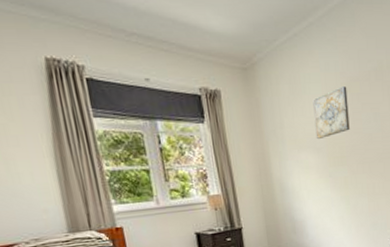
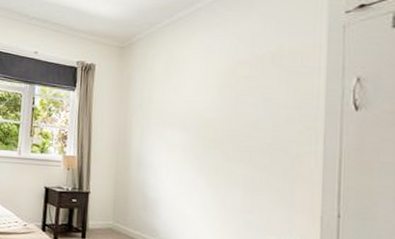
wall art: present [313,86,350,140] -> none [187,68,232,119]

